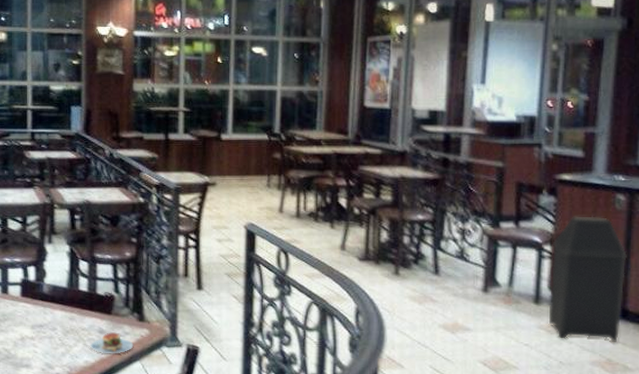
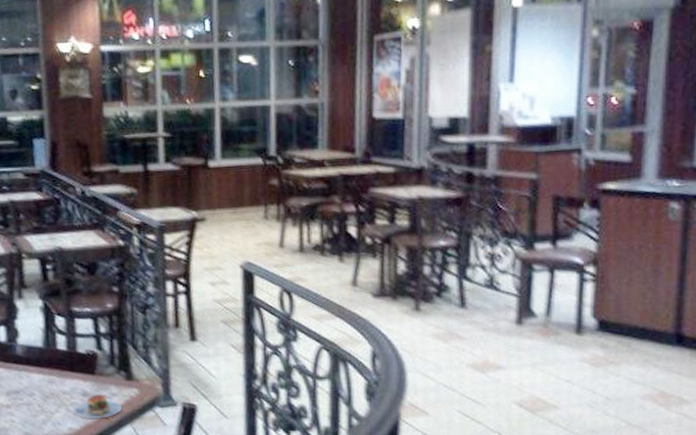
trash can: present [548,216,627,343] -> none [592,229,682,373]

